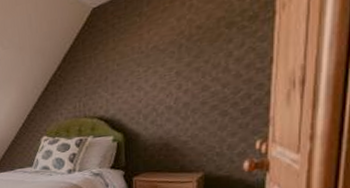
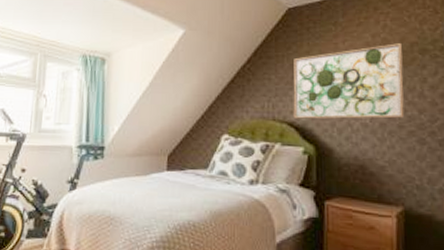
wall art: none [100,21,209,113] -> present [293,43,405,119]

